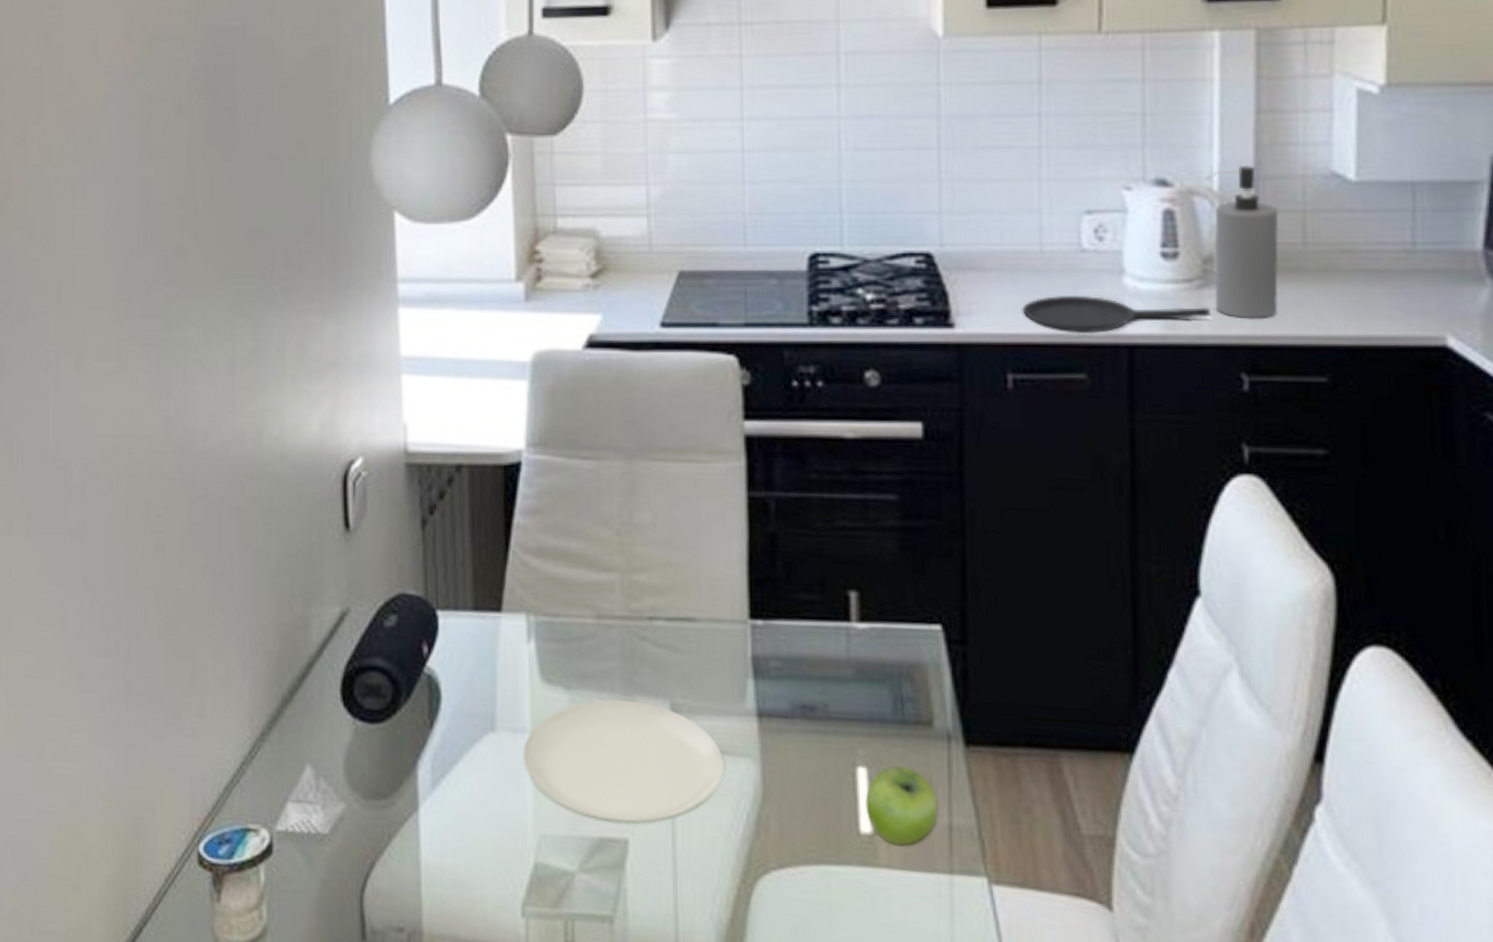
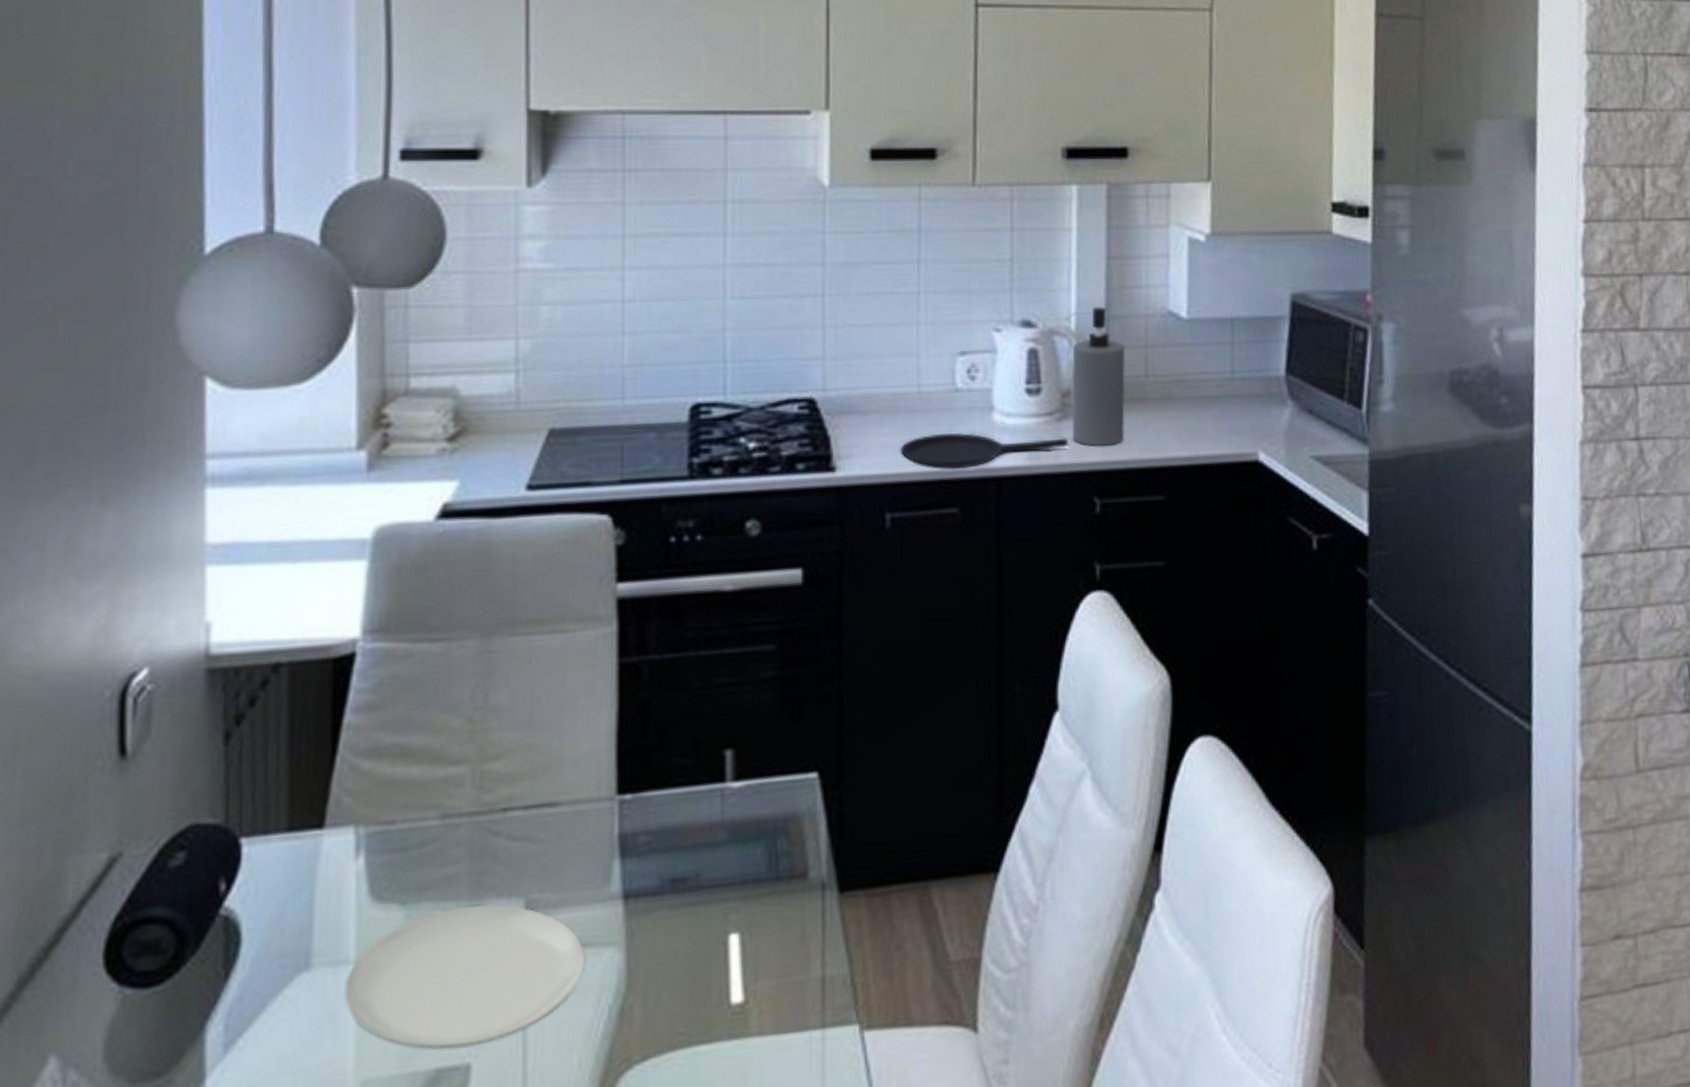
fruit: present [865,765,938,847] -> none [737,924,811,1011]

